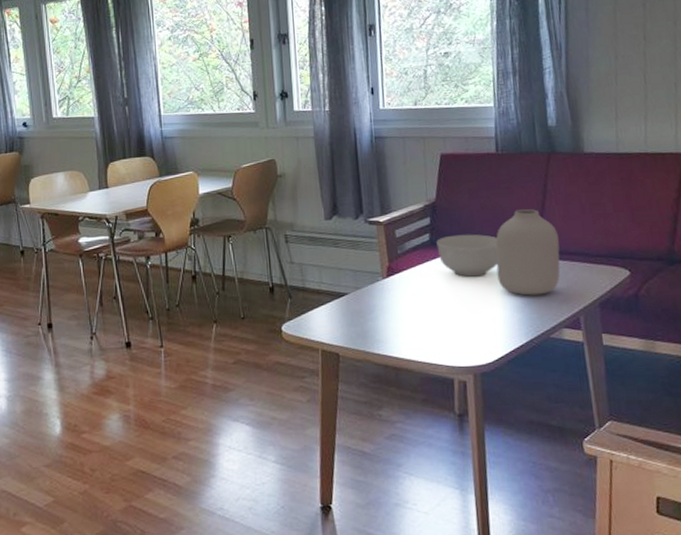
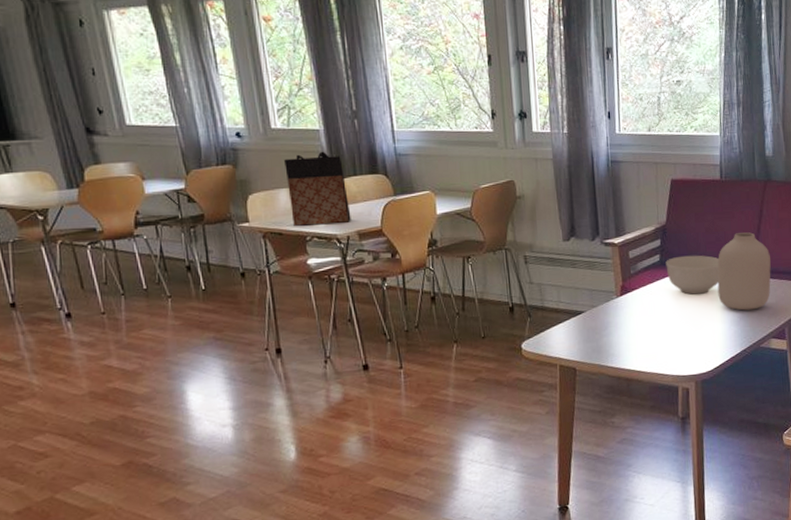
bag: none [63,136,120,207] -> present [284,151,351,226]

